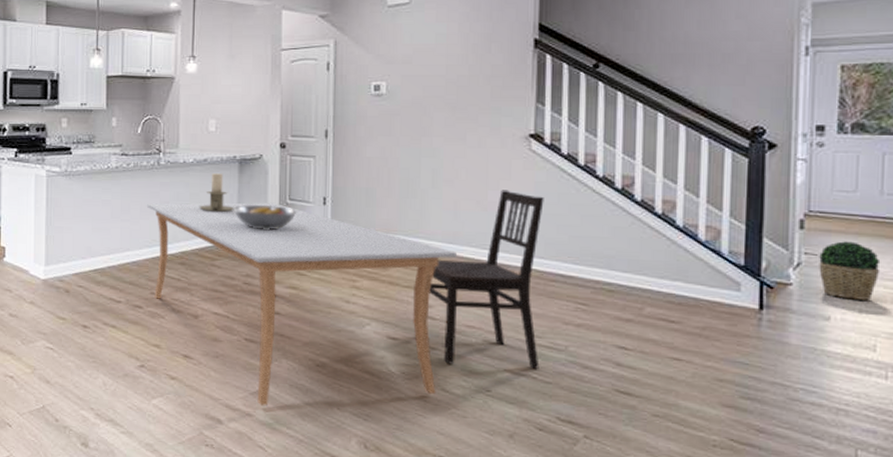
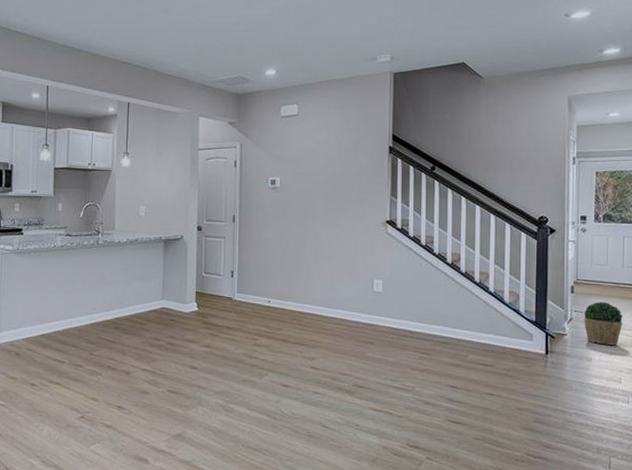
dining table: present [147,202,457,406] -> none [88,275,333,447]
candle holder: present [199,173,234,213] -> none [131,251,160,285]
fruit bowl: present [233,205,296,230] -> none [159,278,210,298]
dining chair: present [429,190,544,369] -> none [313,264,397,406]

